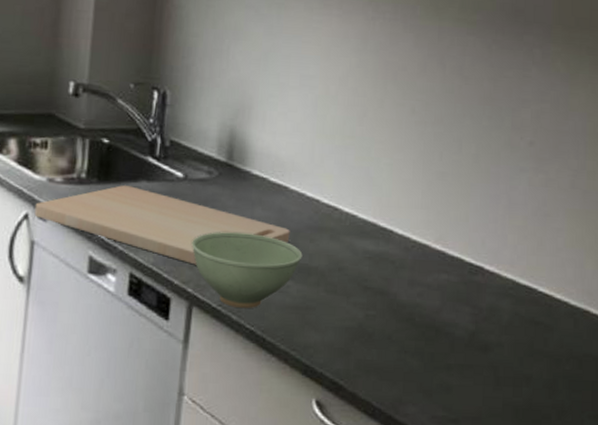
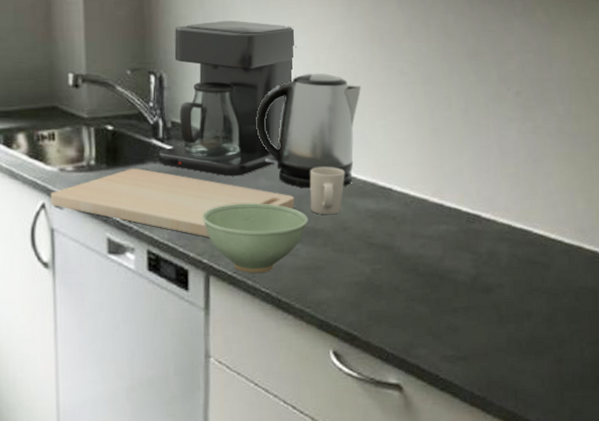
coffee maker: none [152,42,307,204] -> present [158,21,297,177]
kettle: none [257,103,370,224] -> present [256,73,361,189]
mug: none [306,201,345,253] -> present [310,166,345,215]

